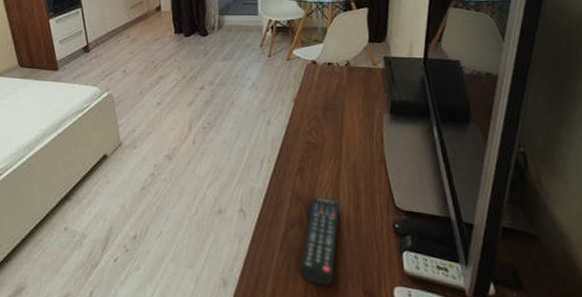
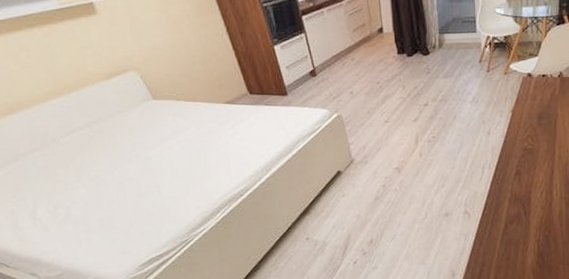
remote control: present [300,197,339,286] -> none [518,196,552,270]

